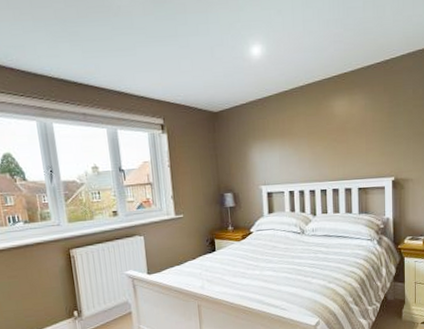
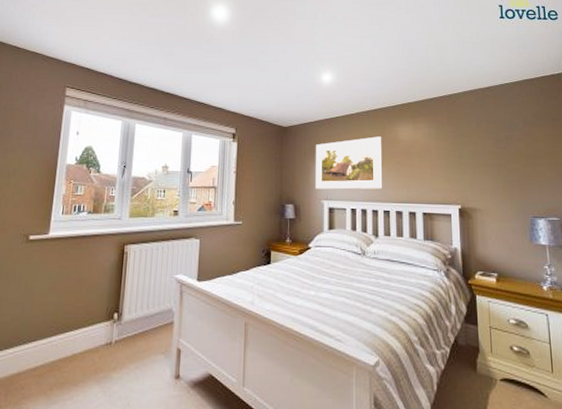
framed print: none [250,113,320,175] -> present [316,136,383,190]

